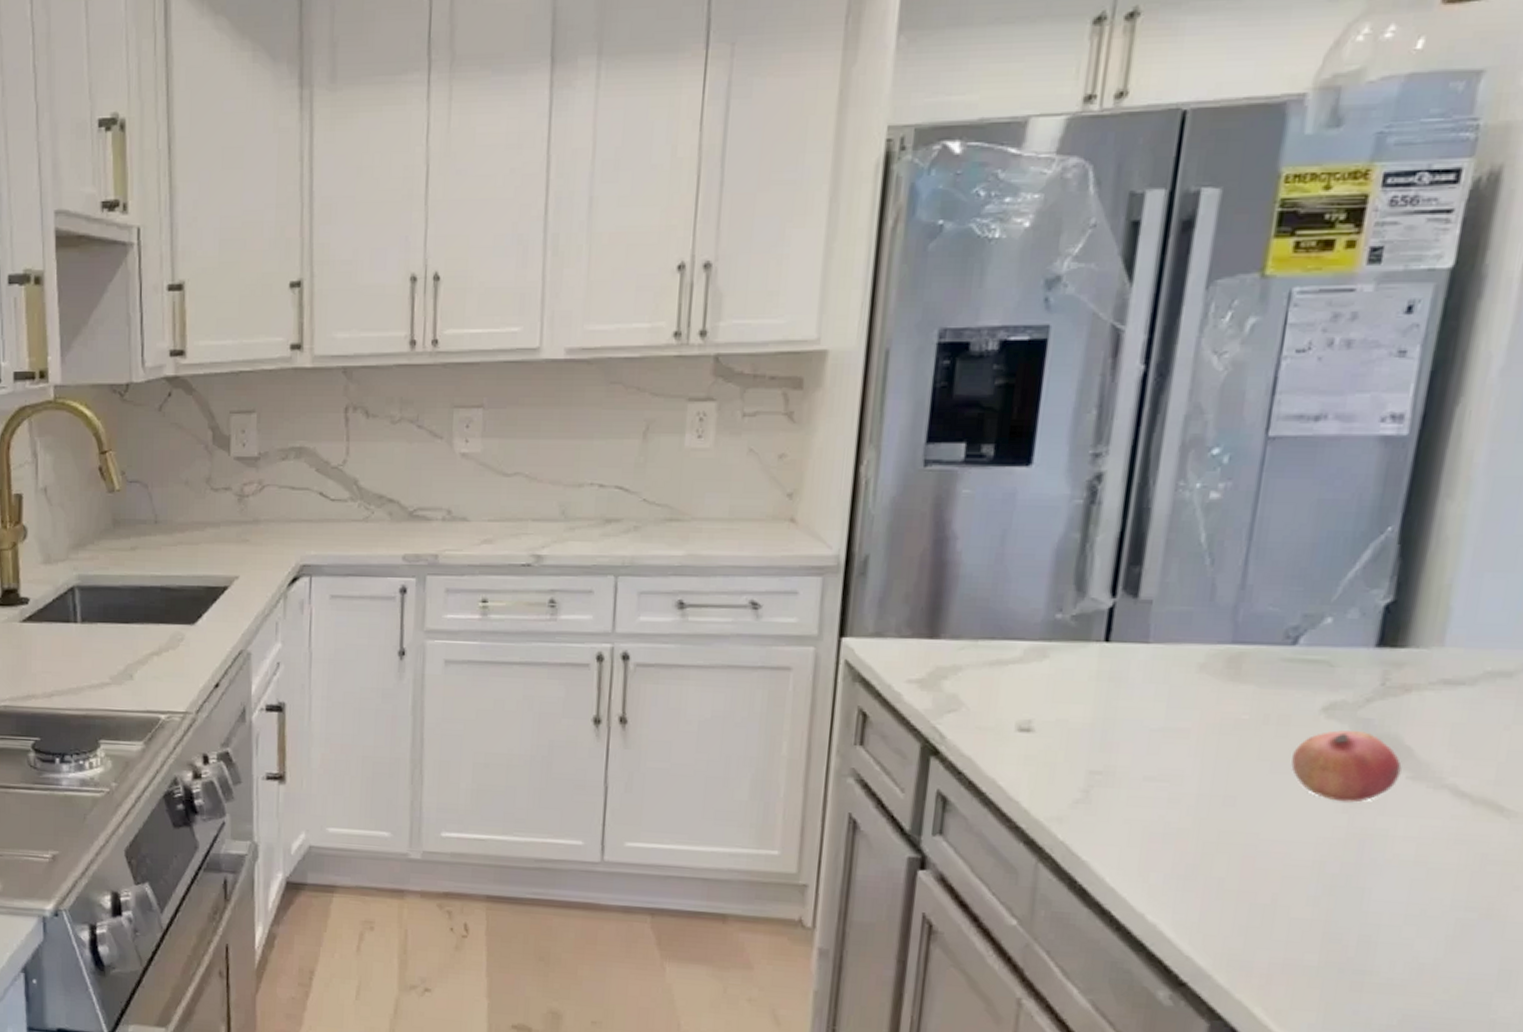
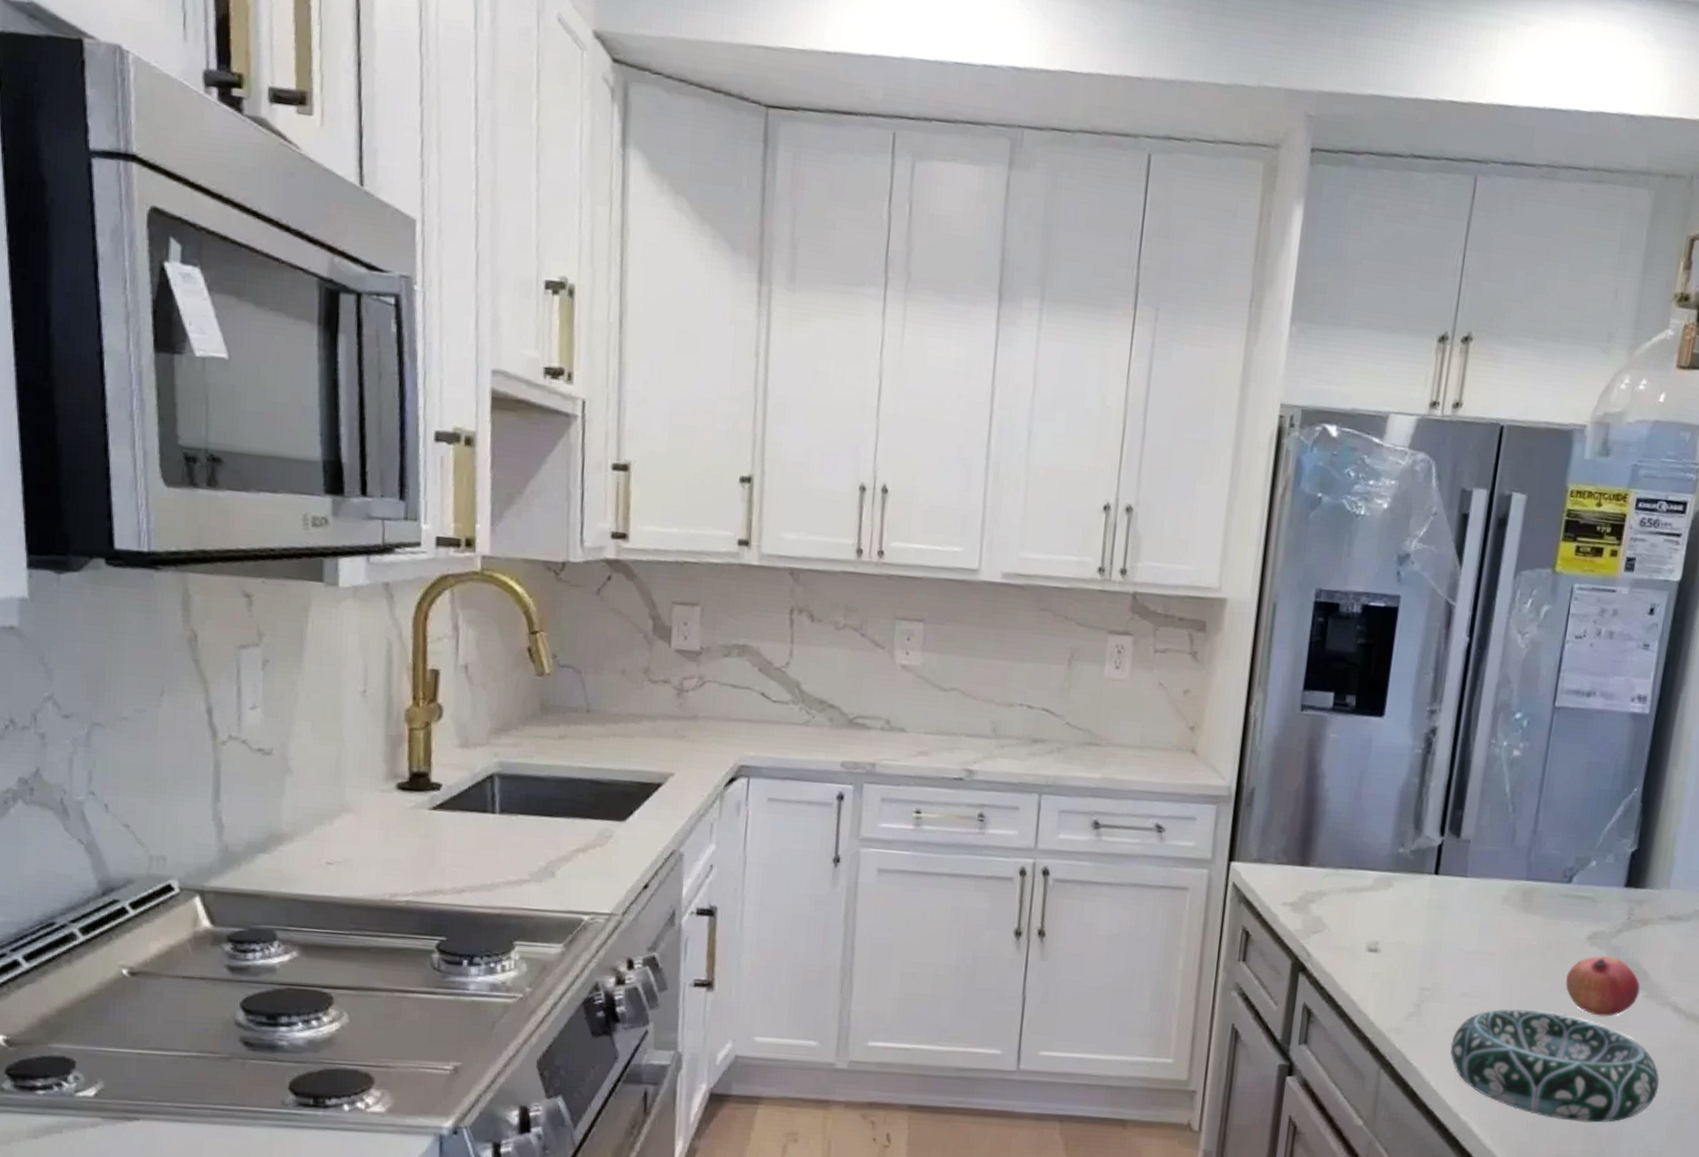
decorative bowl: none [1131,794,1433,928] -> present [1450,1009,1660,1123]

